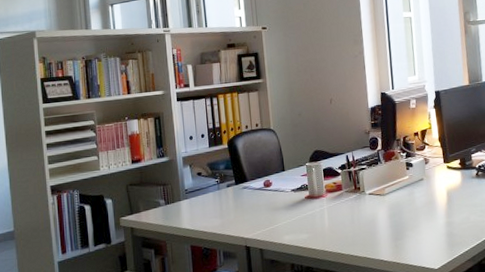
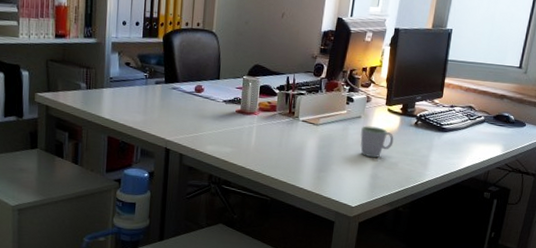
mug: none [426,185,460,217] -> present [360,126,394,158]

